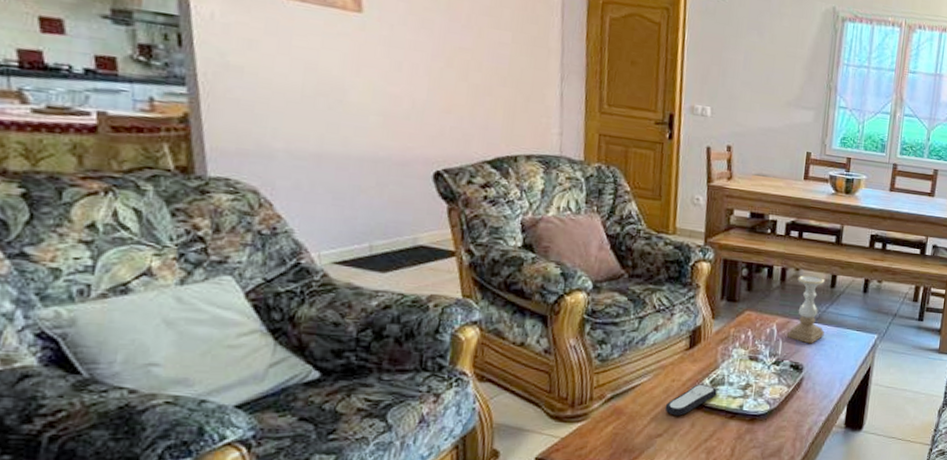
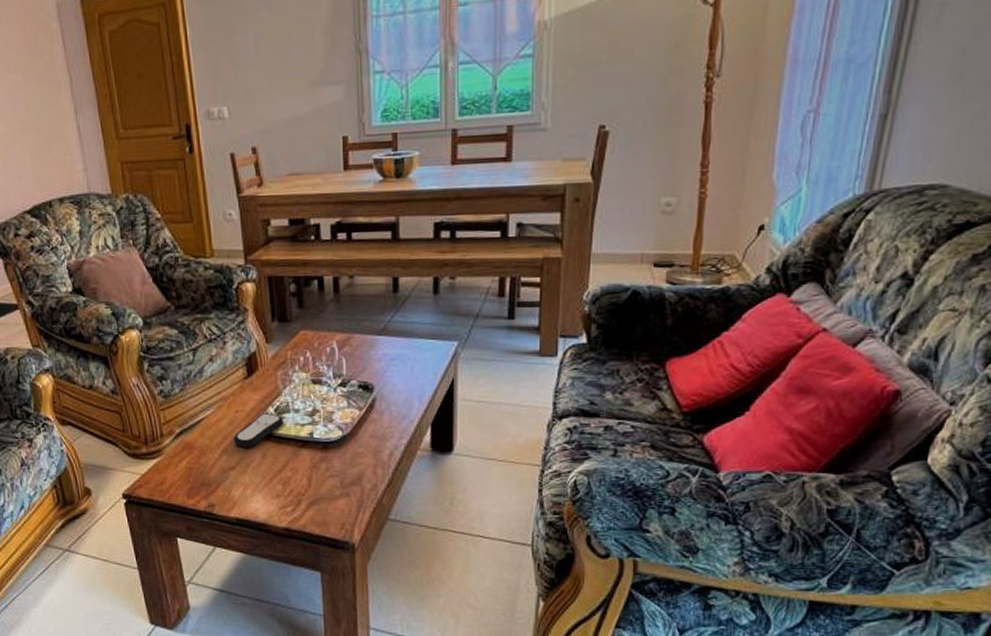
candle holder: present [787,274,825,344] -> none [350,280,393,360]

